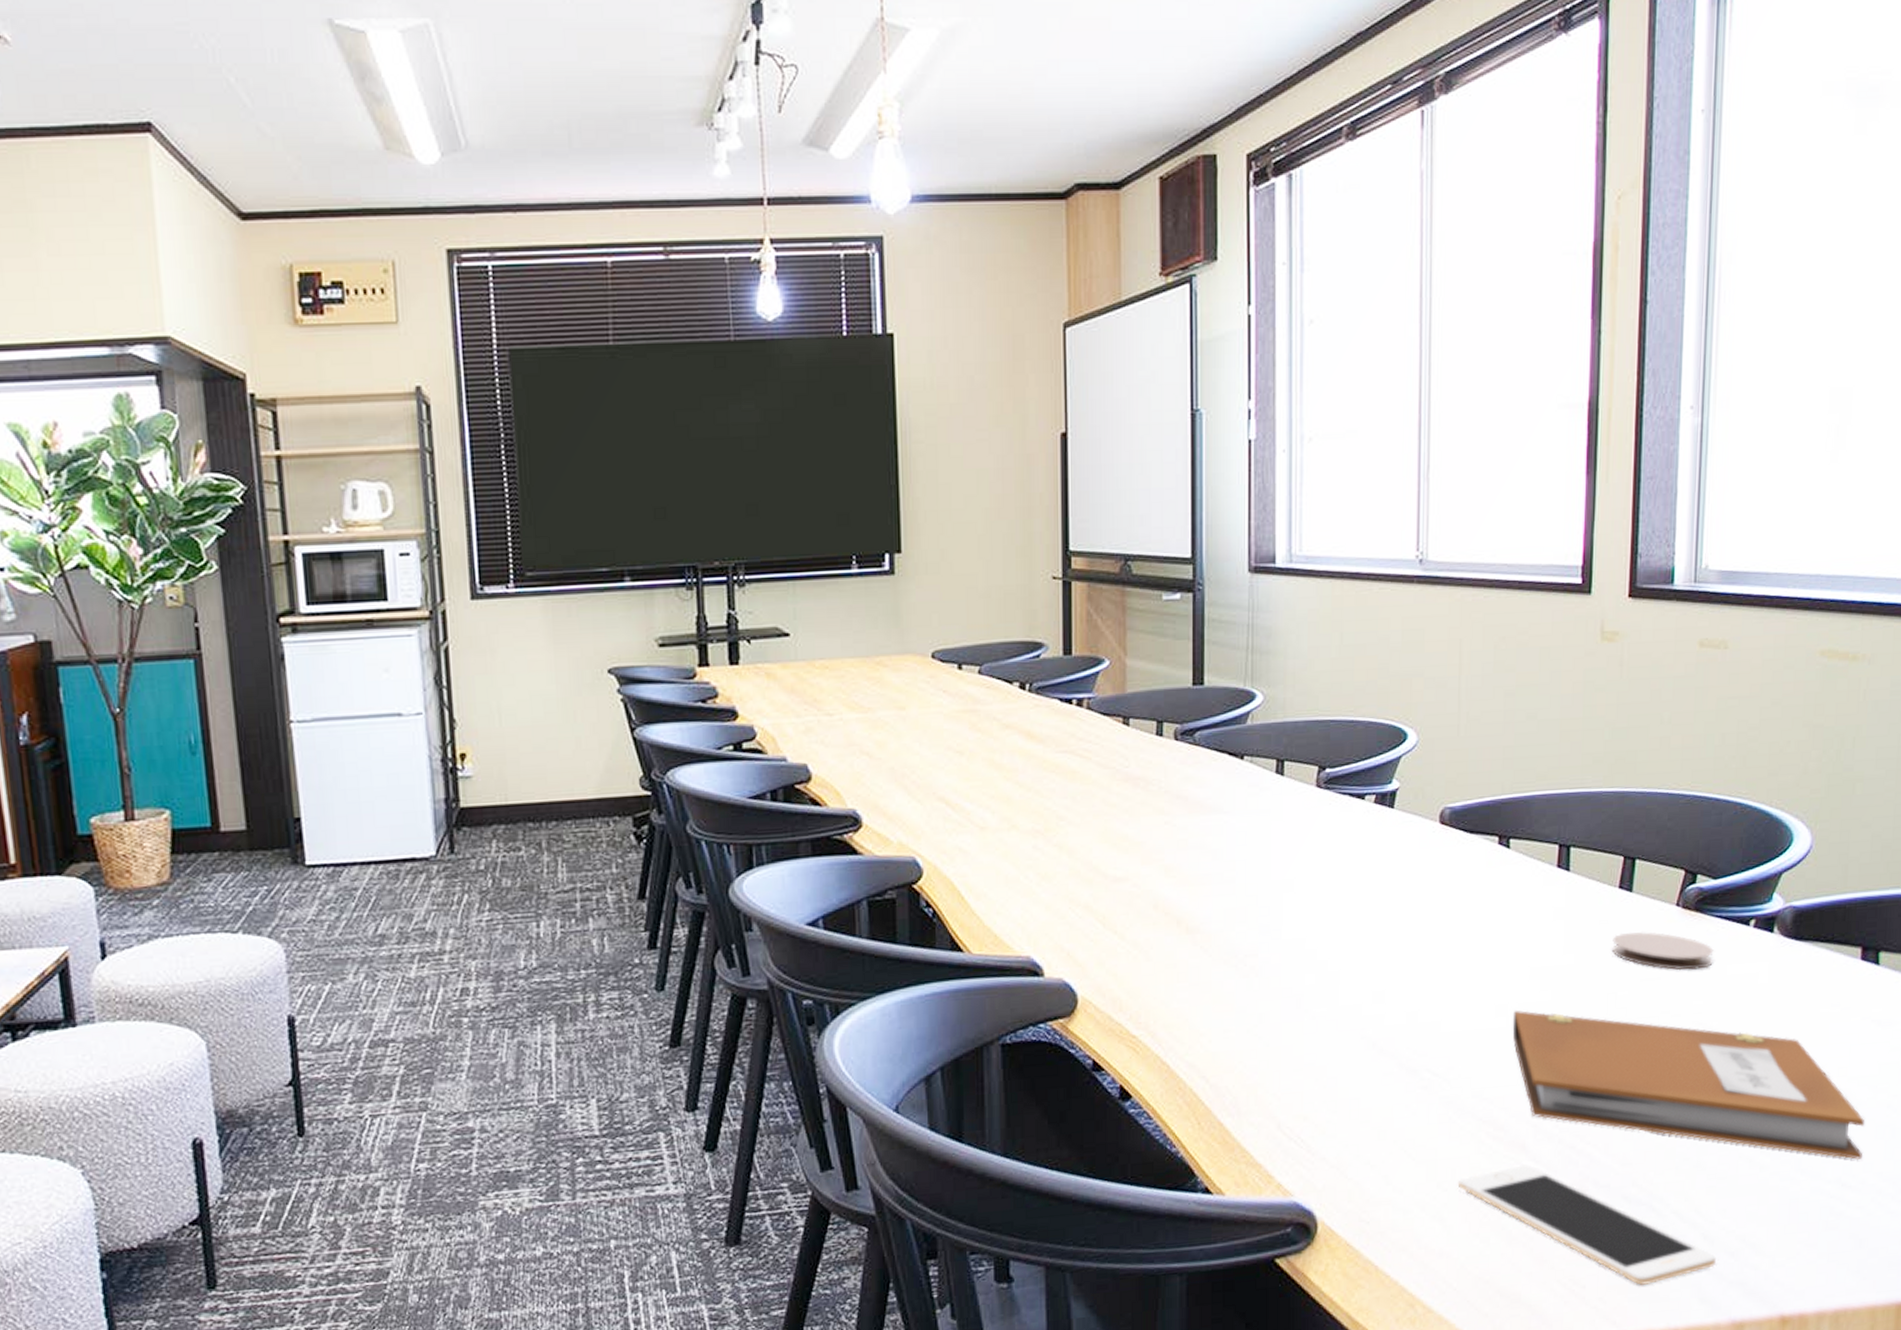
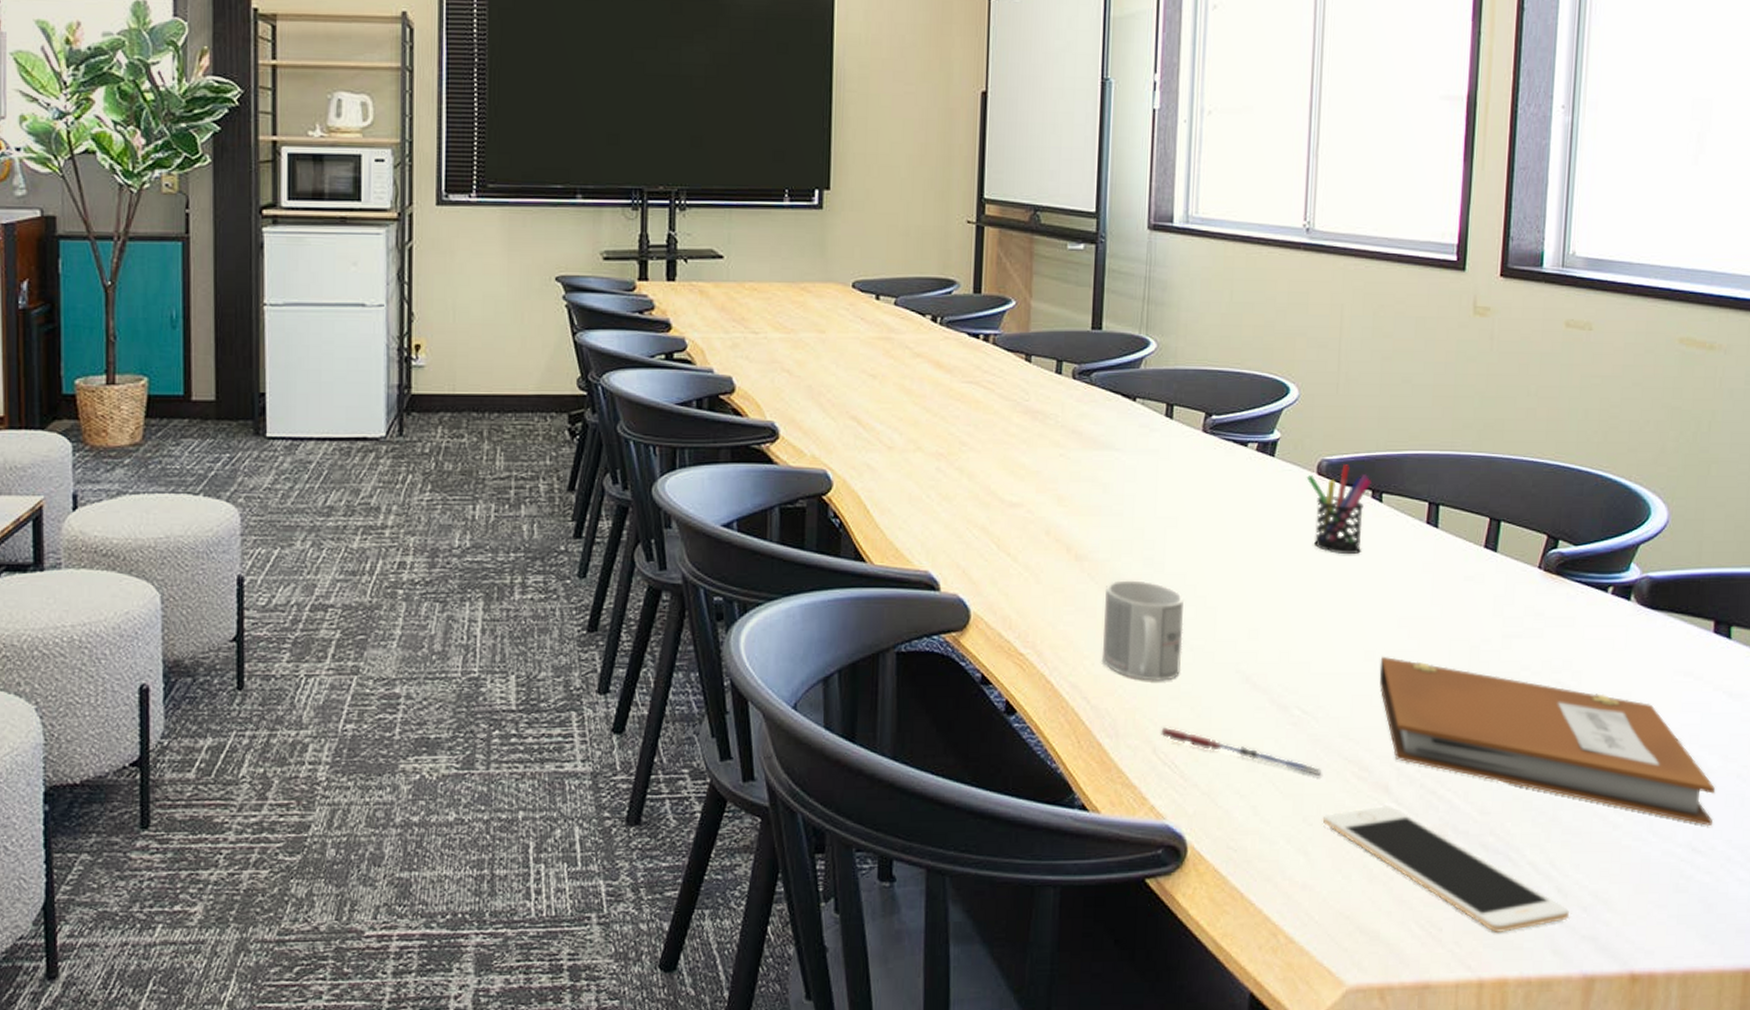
mug: none [1220,949,1305,1055] -> present [1103,580,1185,681]
pen: none [1285,1101,1454,1139] -> present [1161,727,1321,776]
pen holder: none [1428,811,1498,906] -> present [1306,464,1372,554]
coaster: present [1612,931,1714,971] -> none [1476,589,1573,630]

